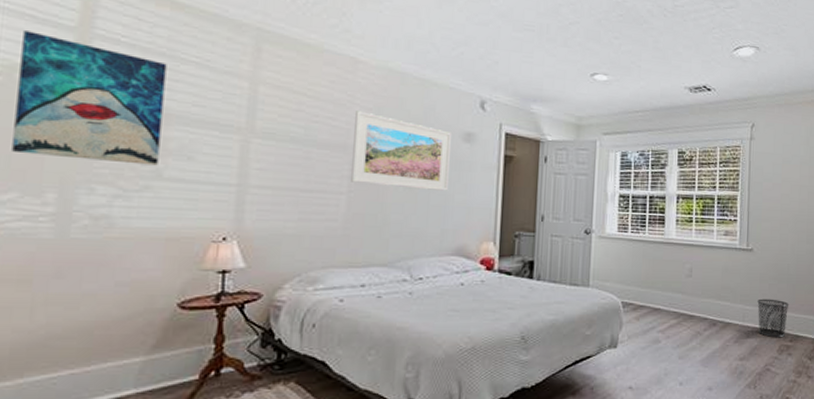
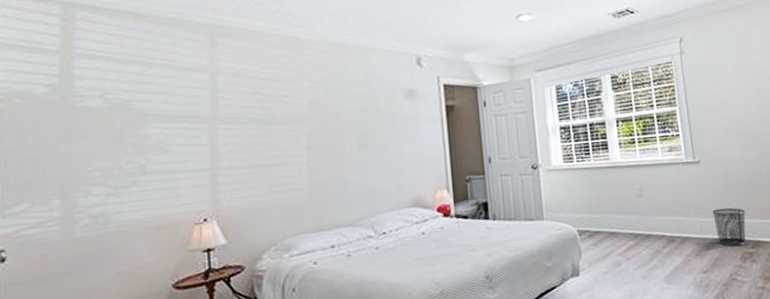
wall art: present [12,31,167,166] -> none [17,60,141,168]
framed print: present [351,111,451,191] -> none [305,85,398,152]

